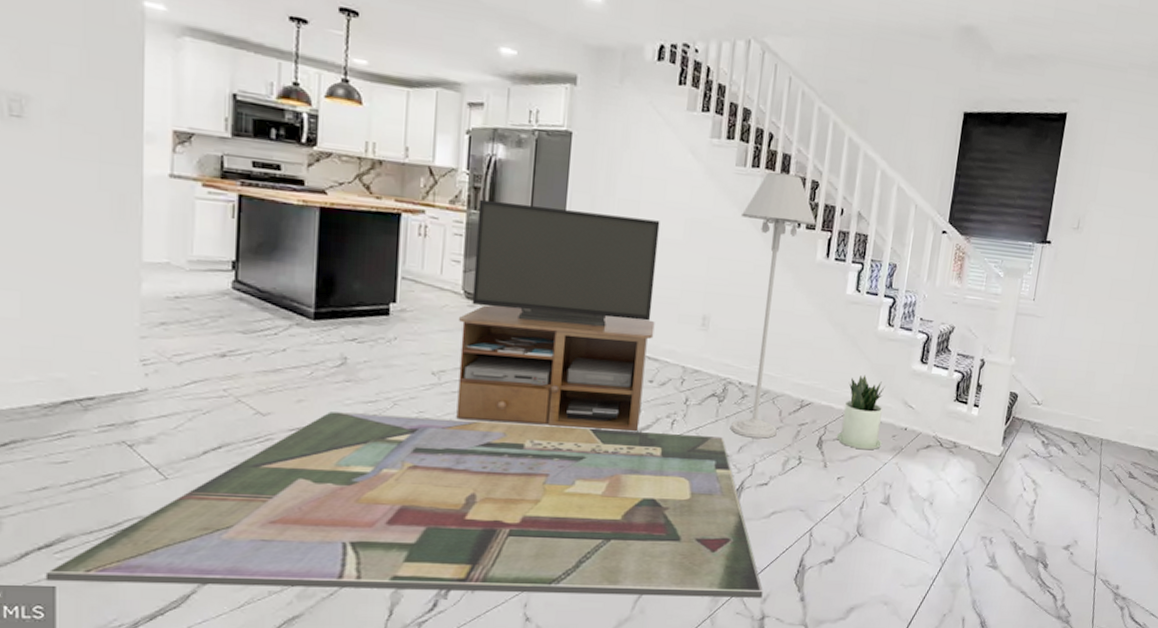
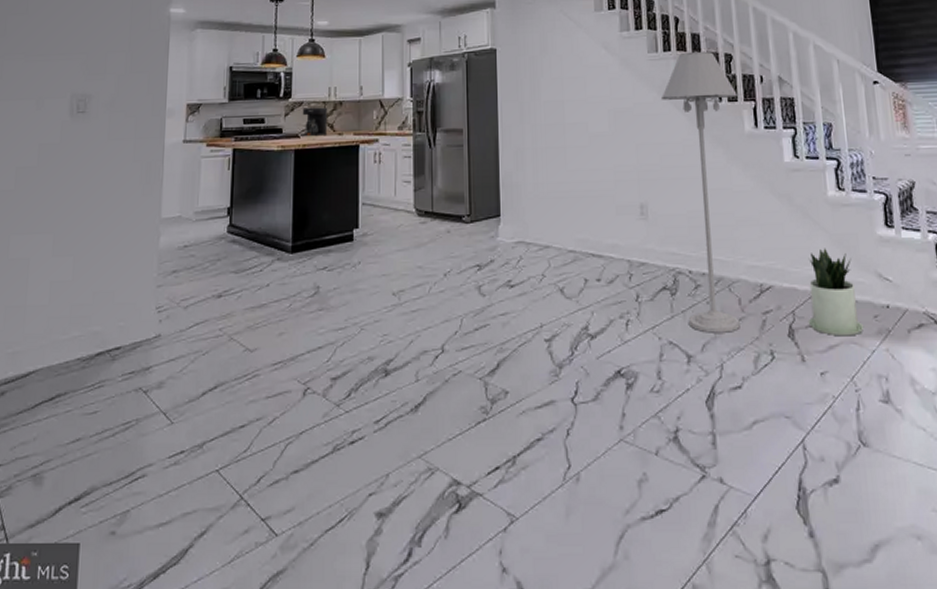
area rug: present [45,412,763,598] -> none [72,335,762,538]
coffee maker: none [326,160,364,198] -> present [299,107,328,137]
tv stand: present [456,199,660,432] -> none [413,116,595,340]

